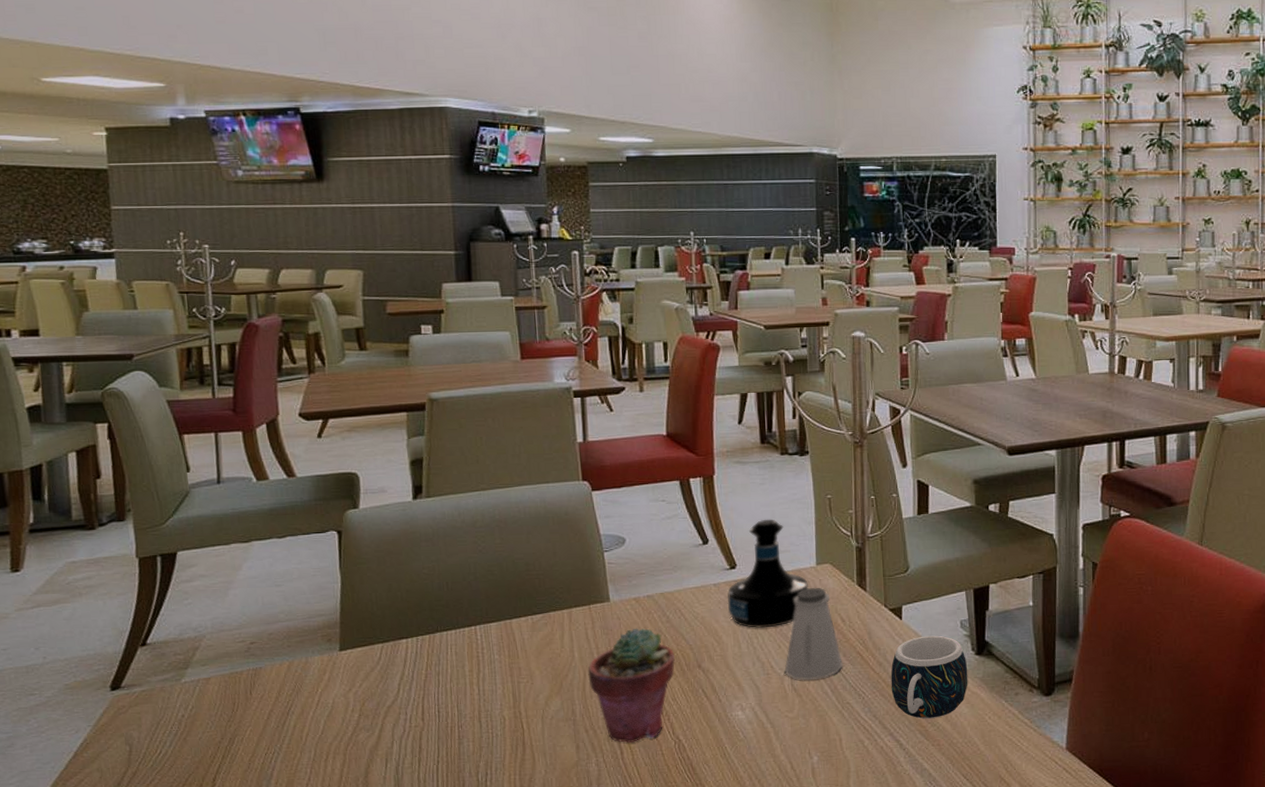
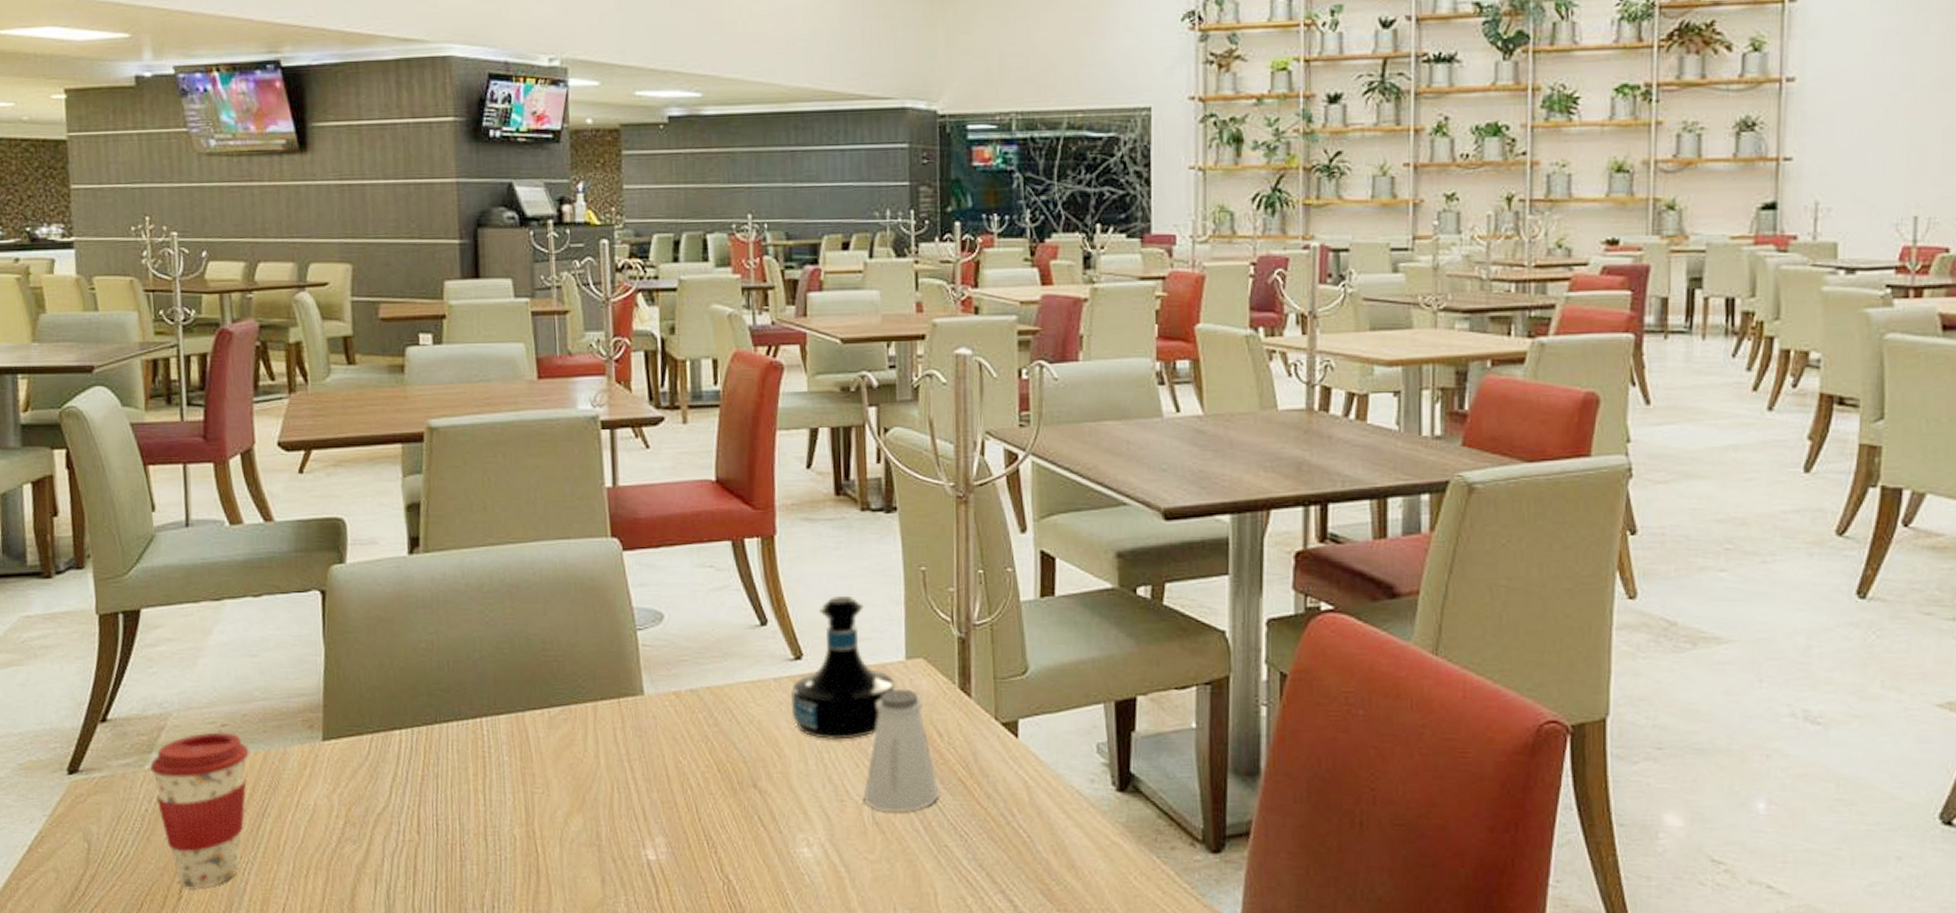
coffee cup: none [186,649,275,777] -> present [150,732,249,888]
potted succulent: present [588,628,675,743] -> none [616,730,724,879]
mug: present [890,635,968,719] -> none [1002,761,1107,874]

